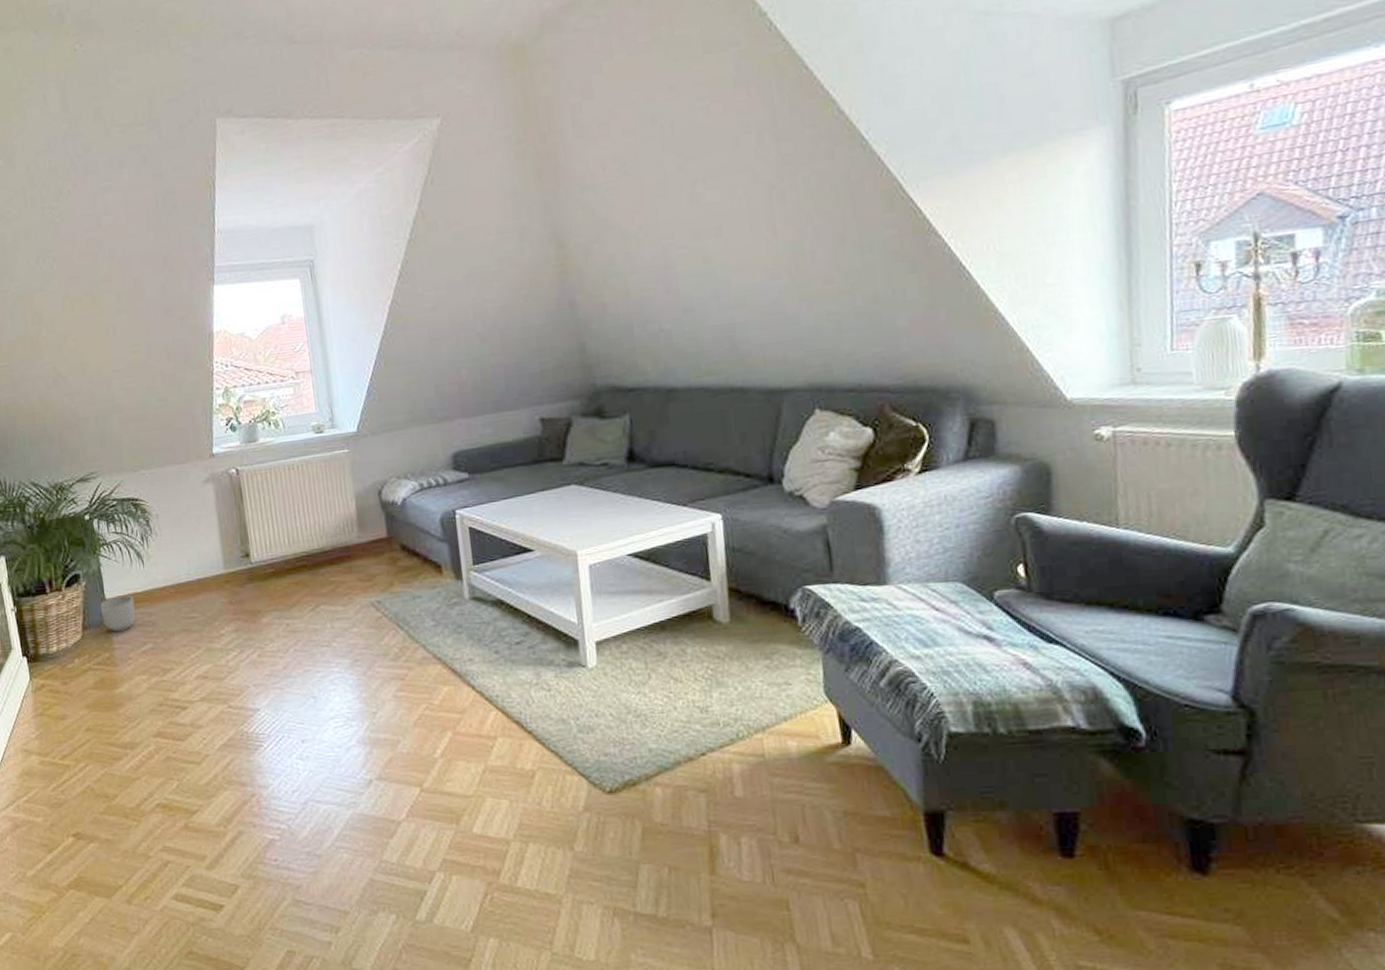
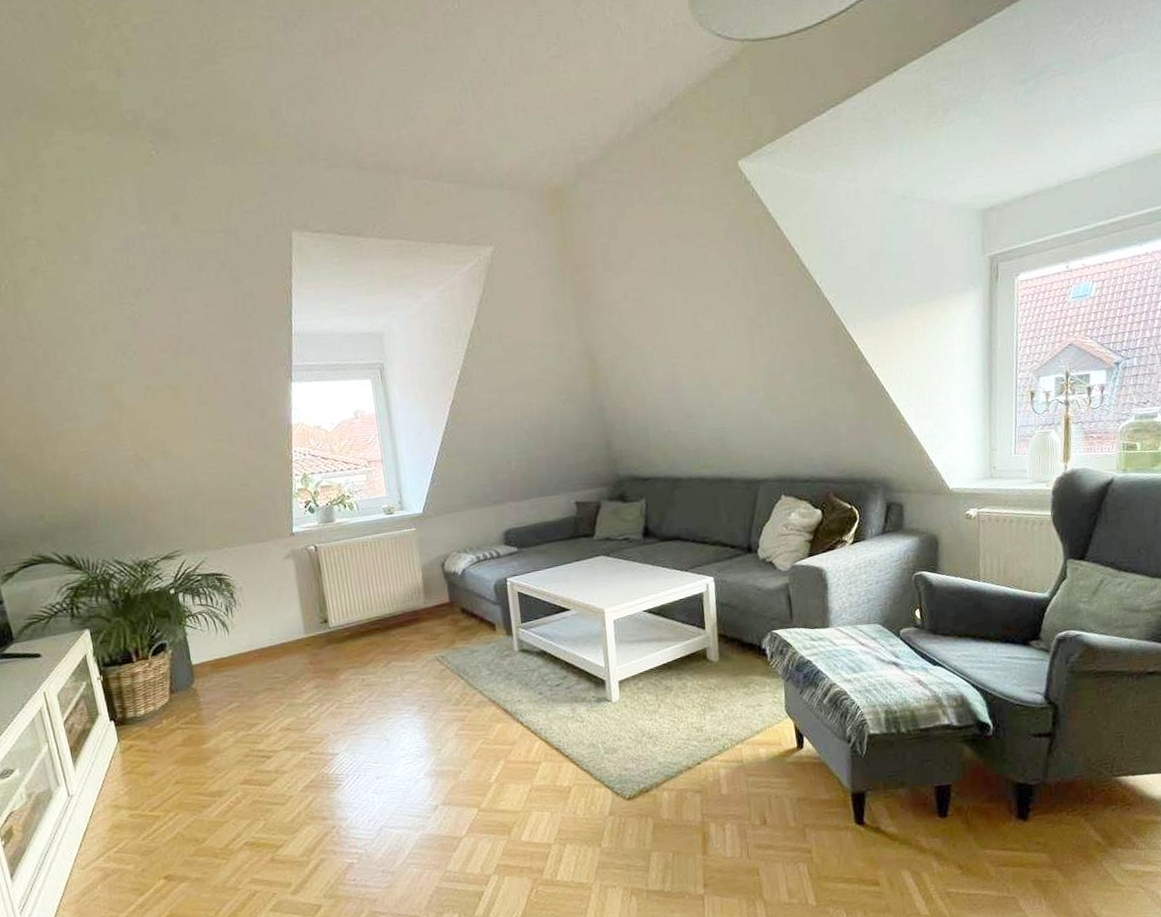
planter: present [100,595,136,633] -> none [187,660,222,695]

